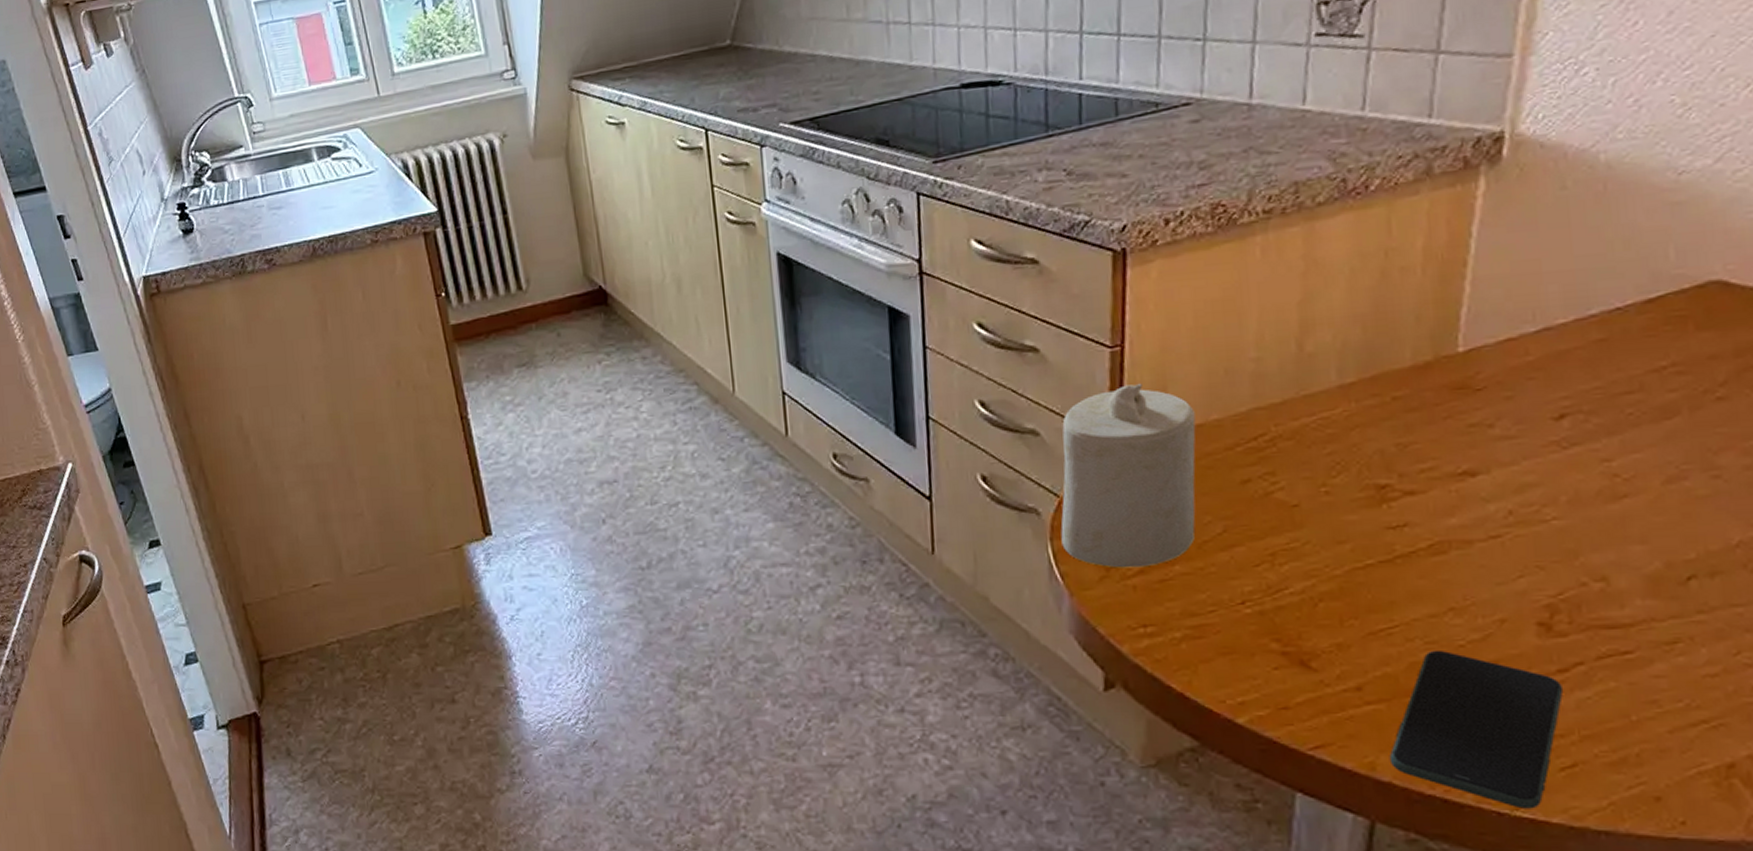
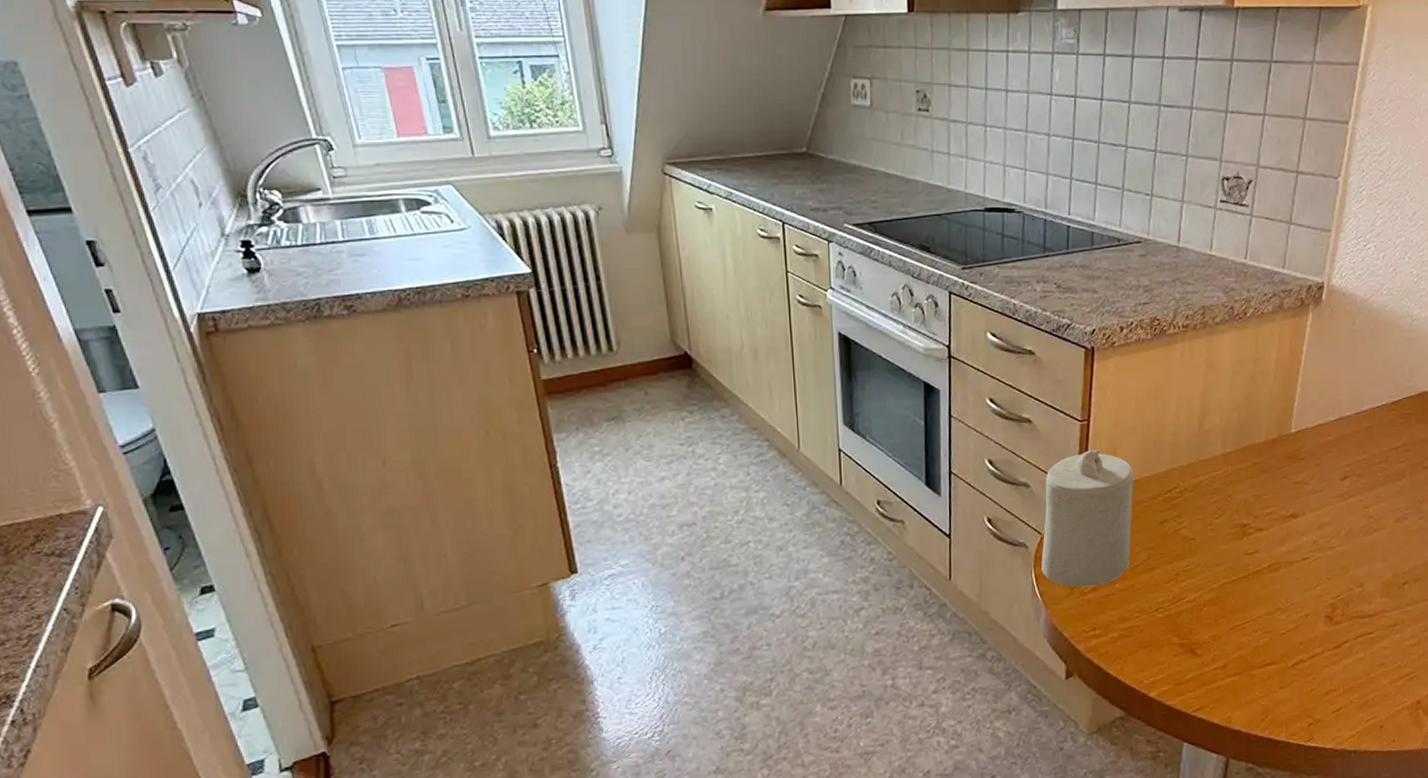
smartphone: present [1389,650,1564,809] -> none [1239,637,1337,741]

